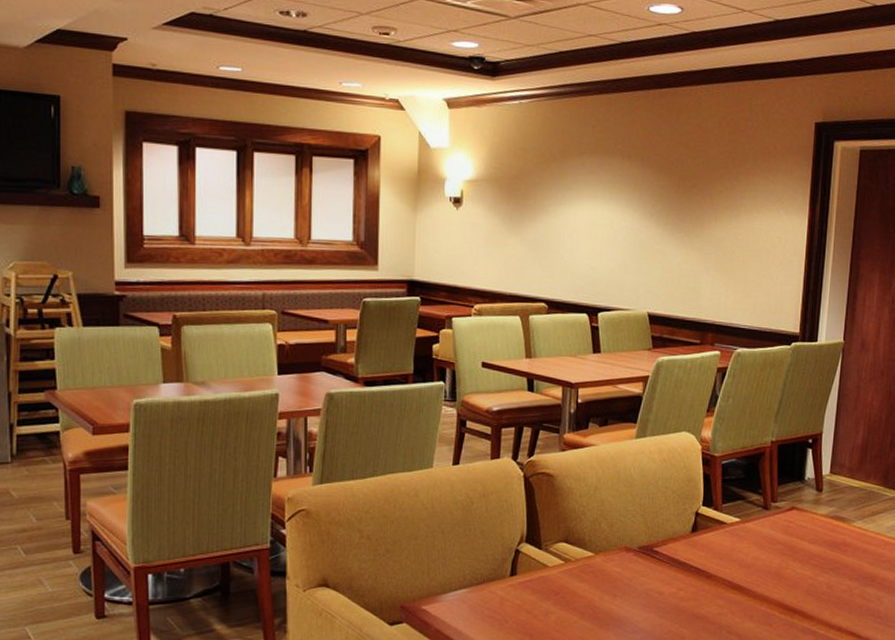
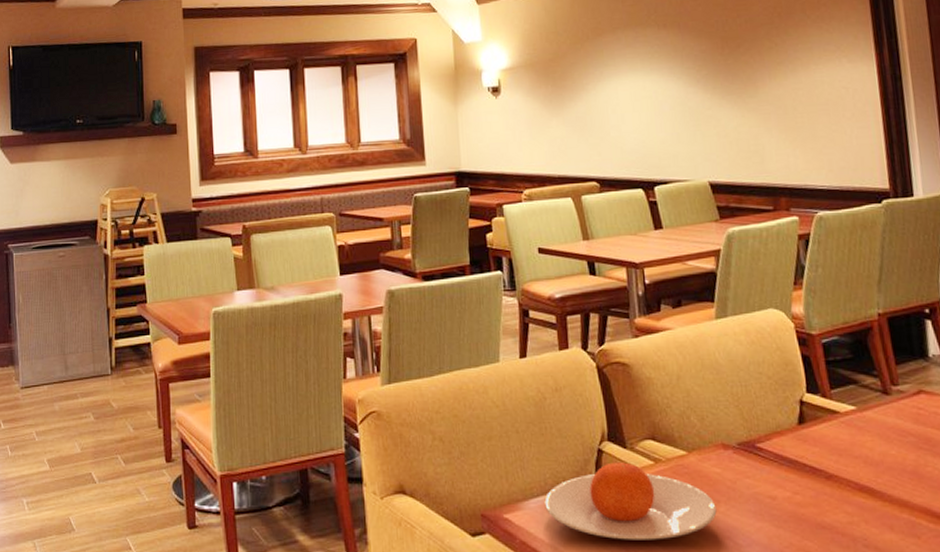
plate: none [461,561,613,628] -> present [544,462,717,540]

